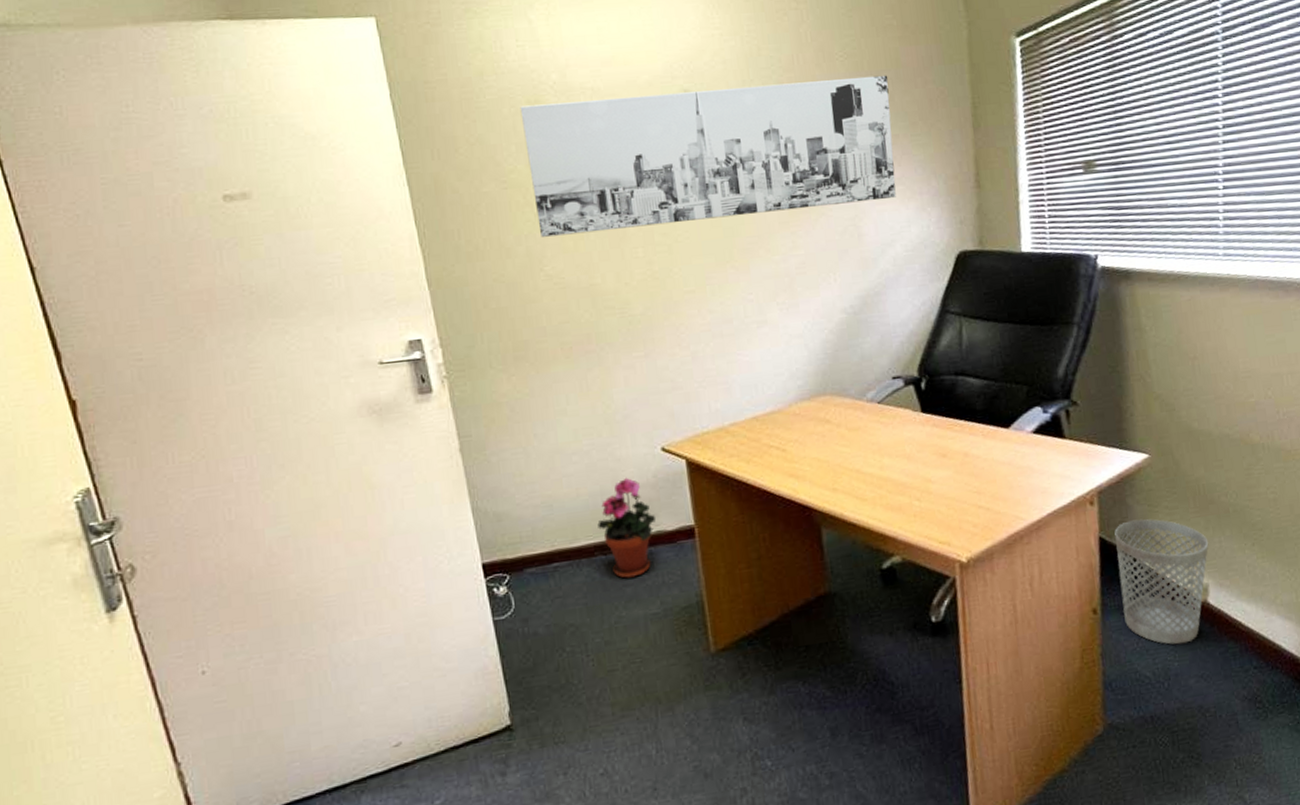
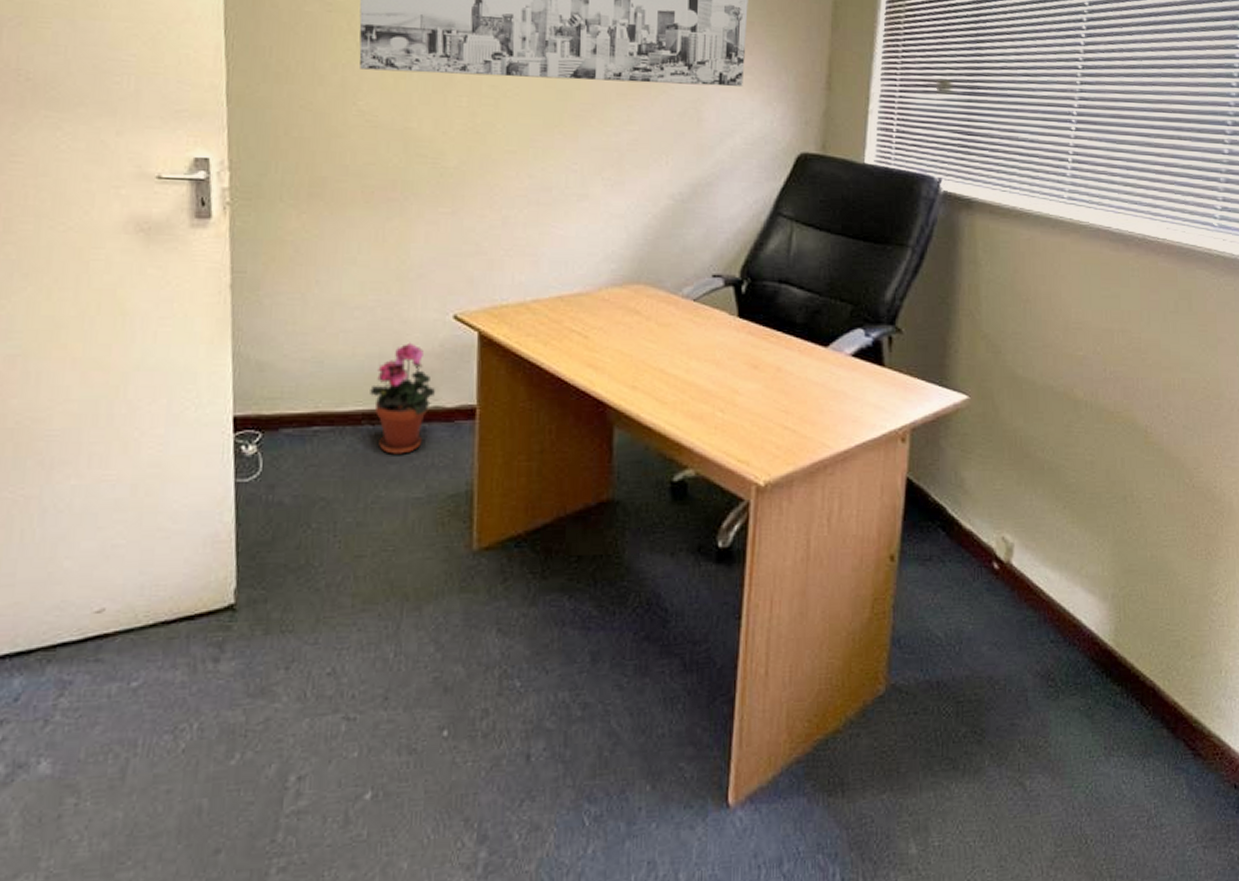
wastebasket: present [1114,519,1209,645] -> none [922,464,1019,606]

